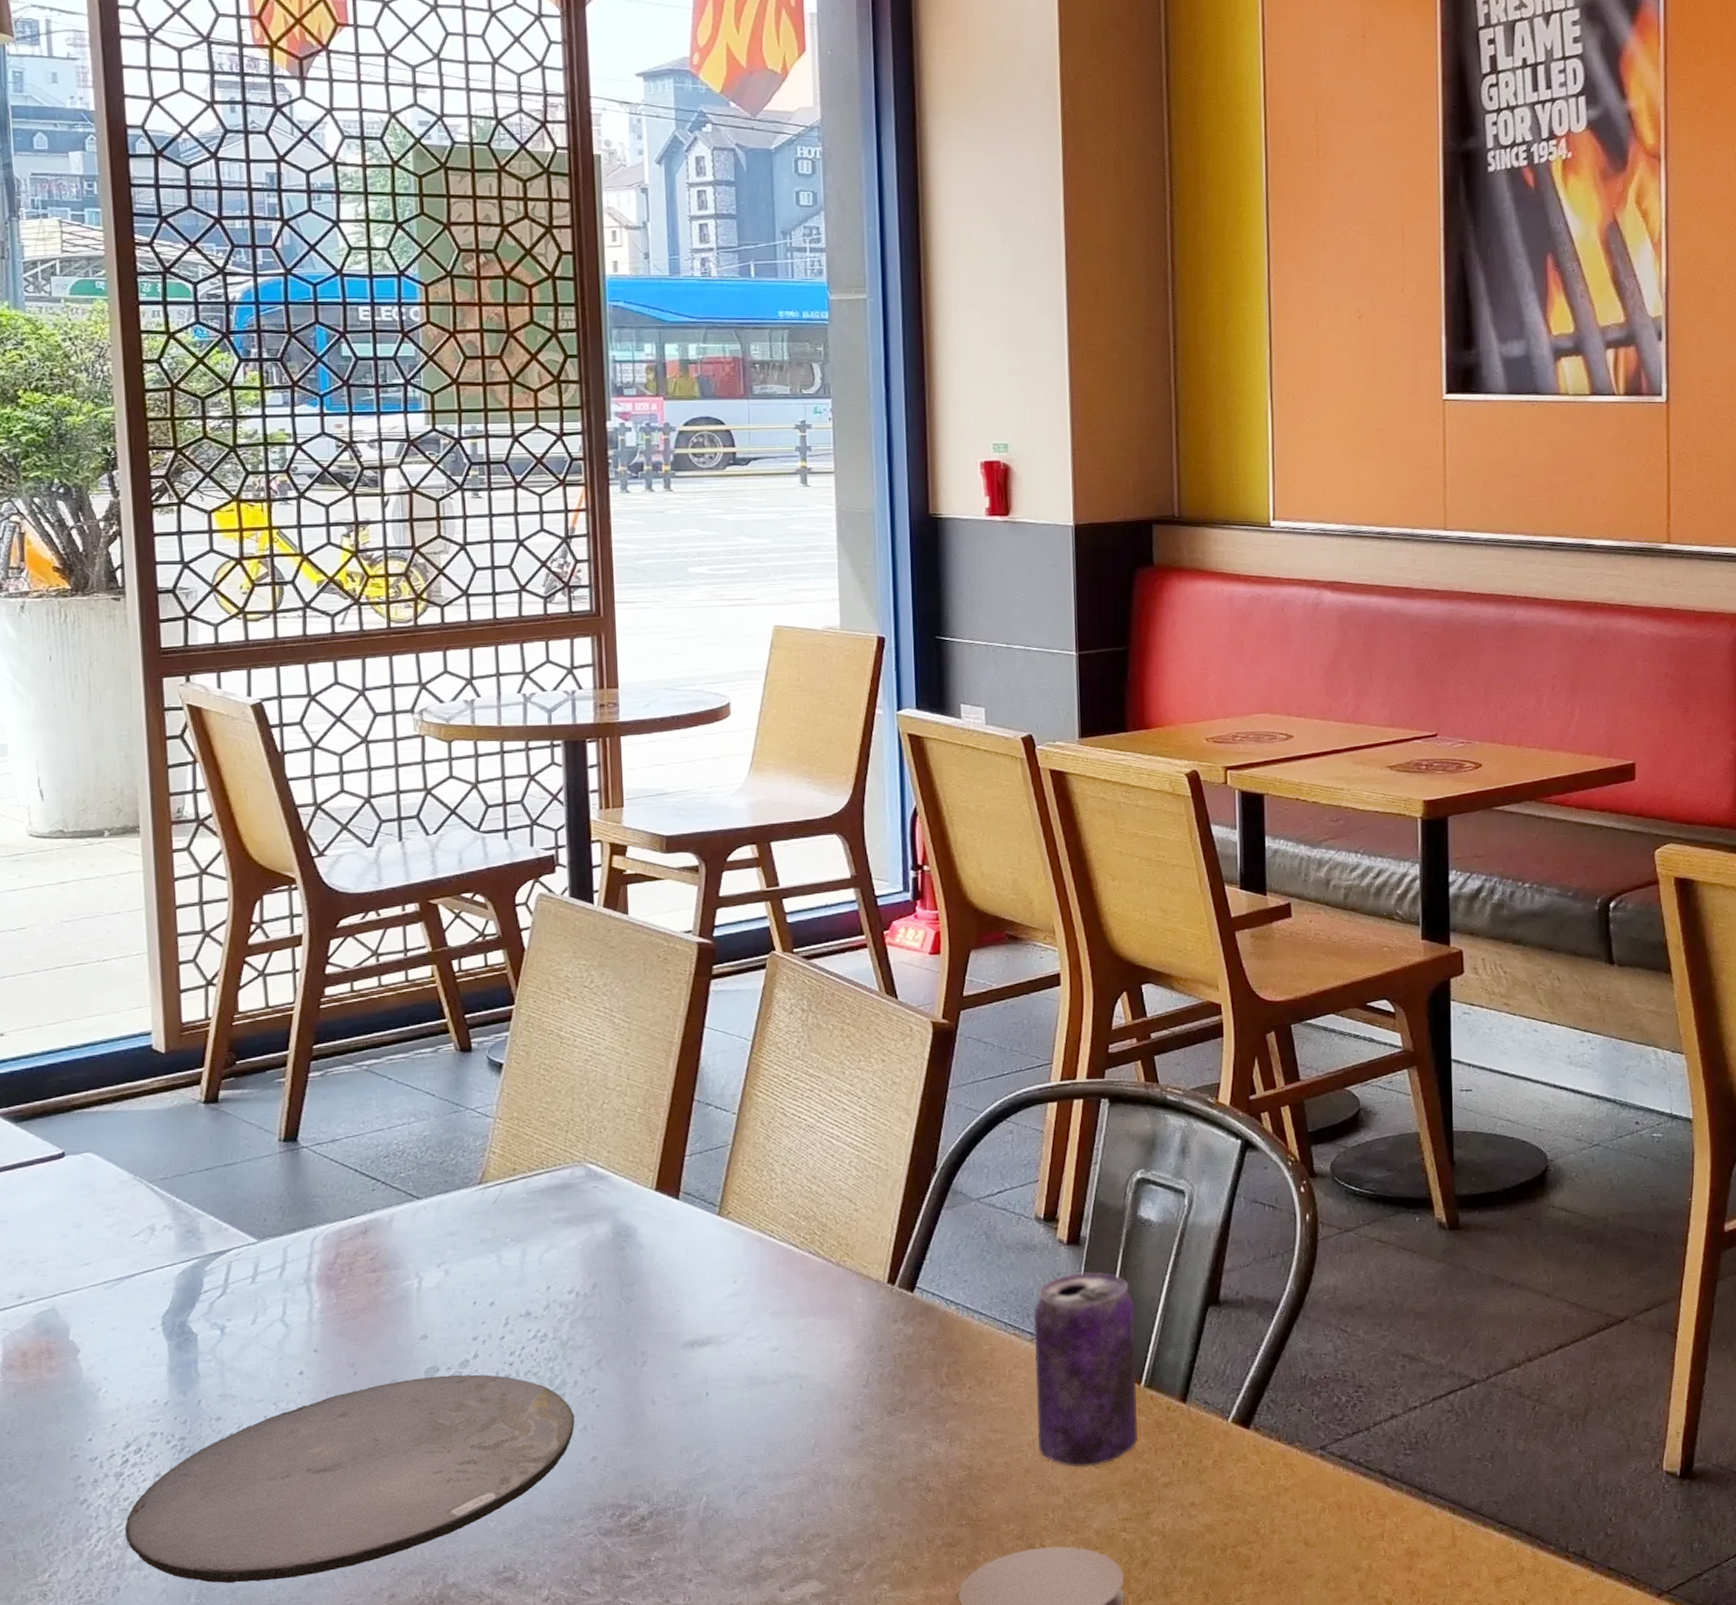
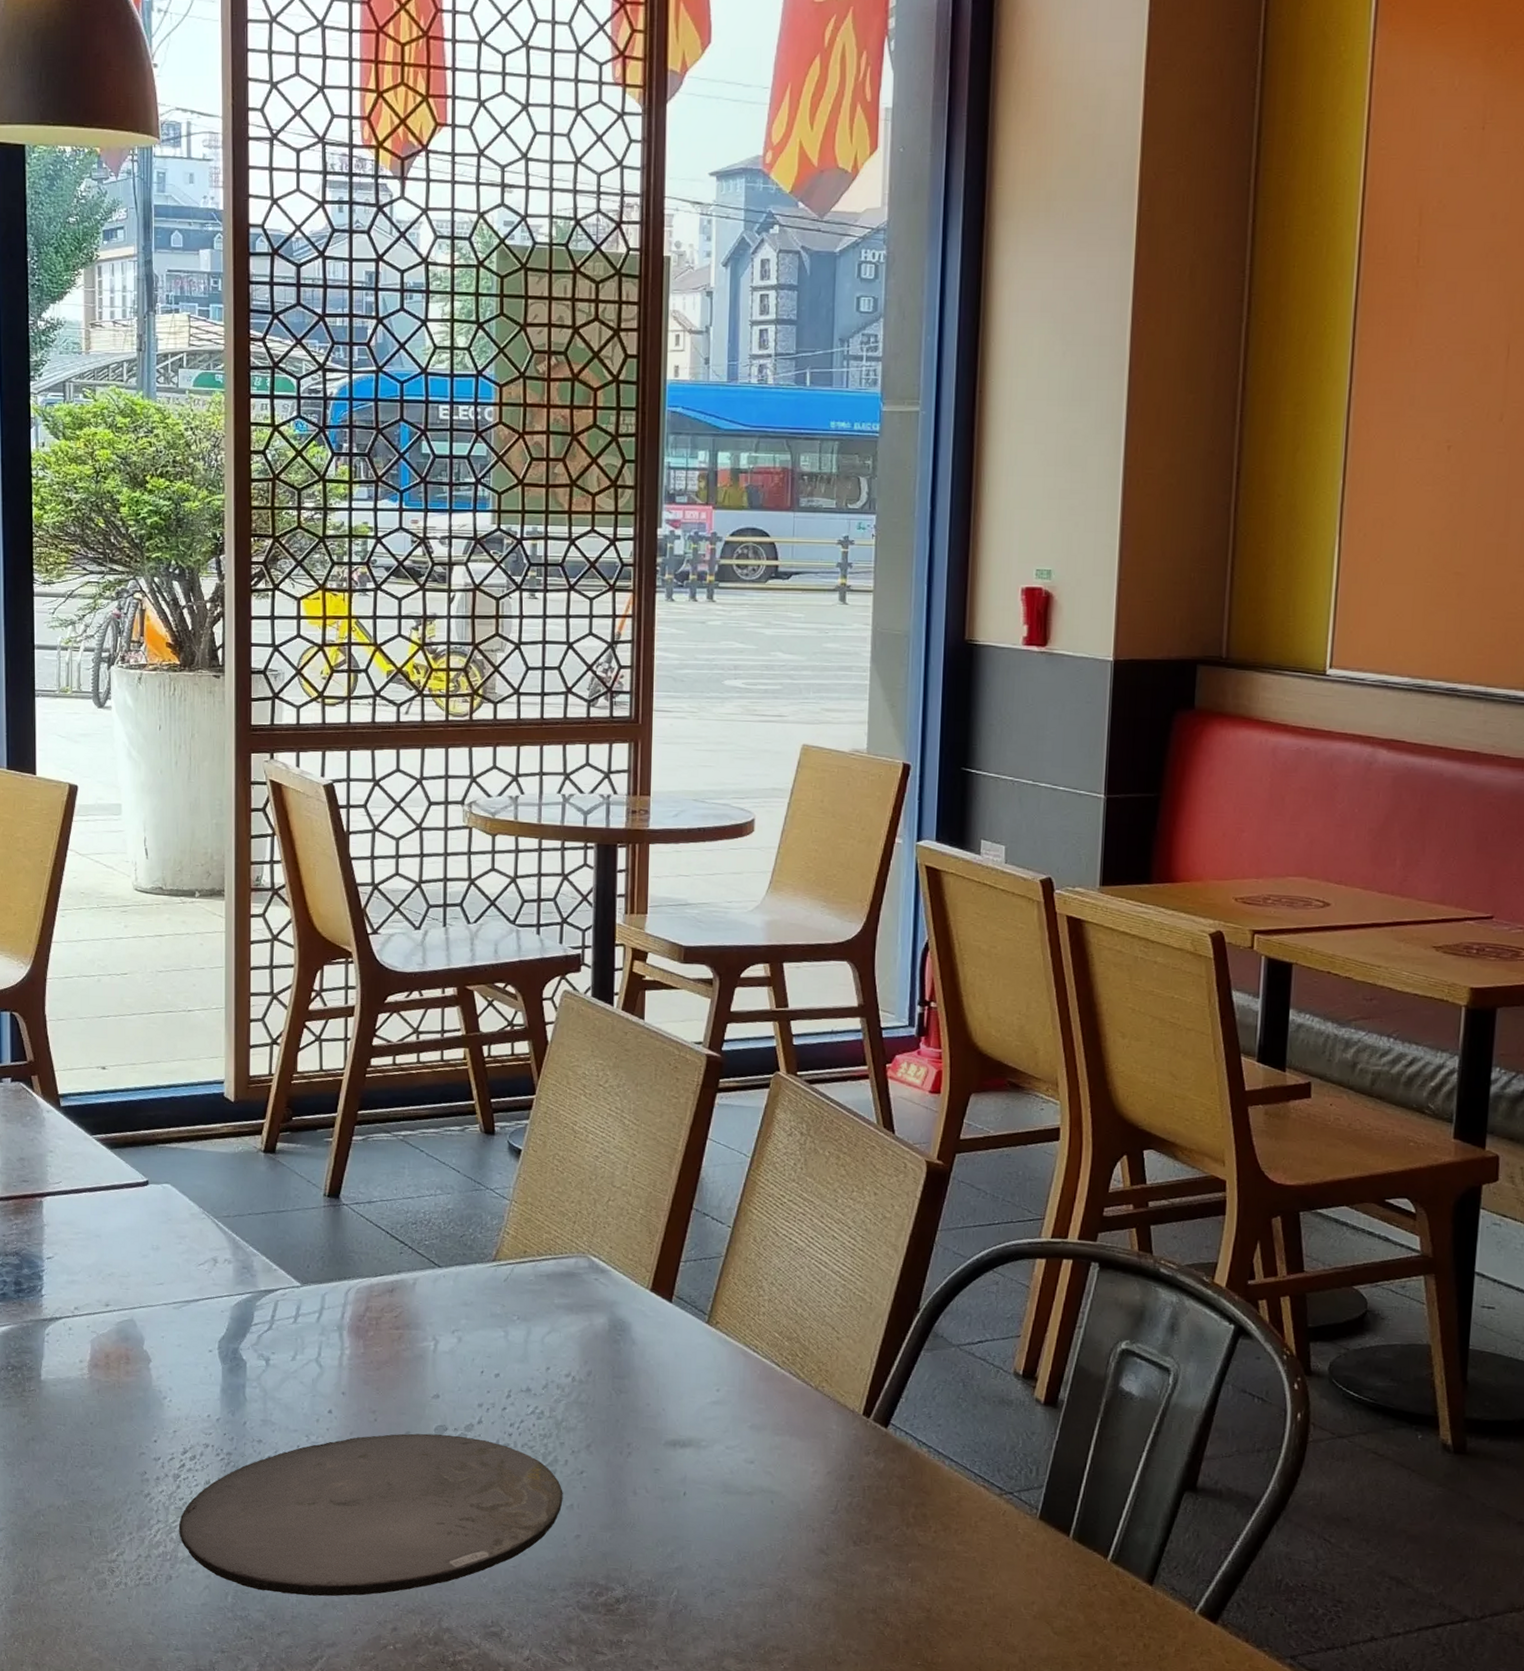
beverage can: present [1033,1272,1139,1468] -> none [997,1435,1107,1632]

